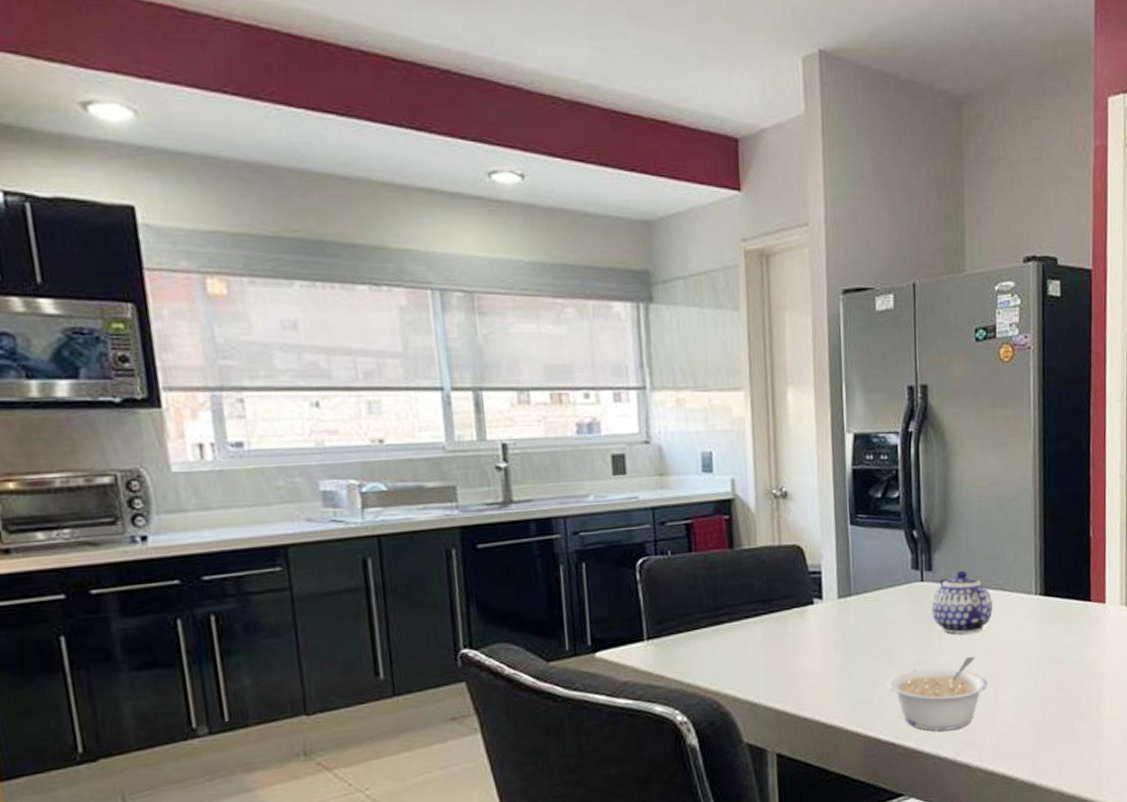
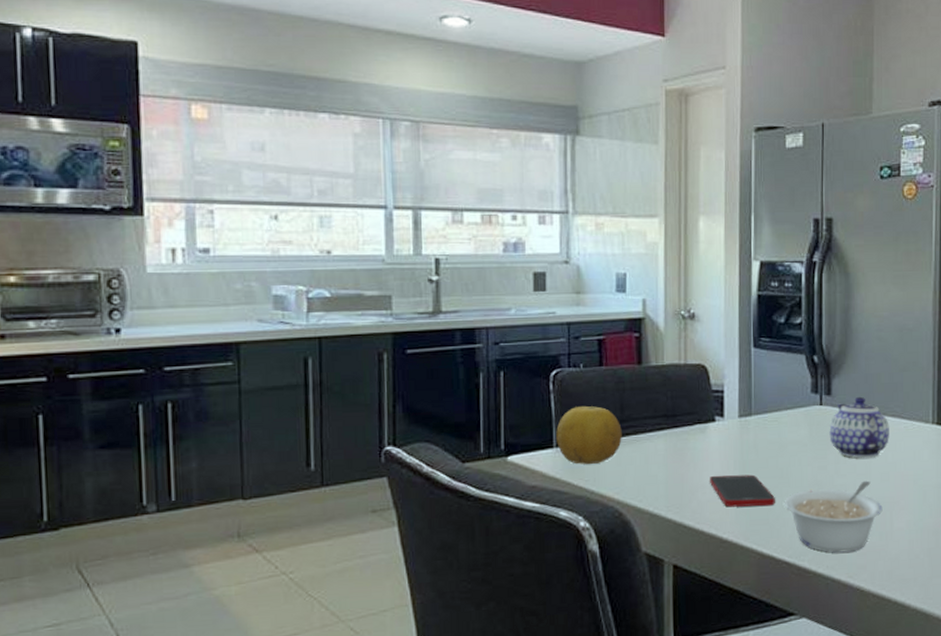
fruit: none [646,594,717,657] -> present [556,405,622,465]
cell phone: none [809,656,879,692] -> present [709,474,775,507]

